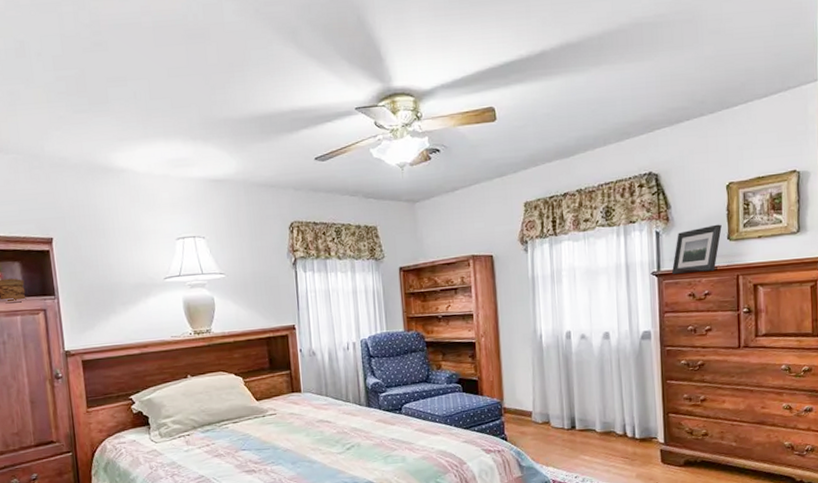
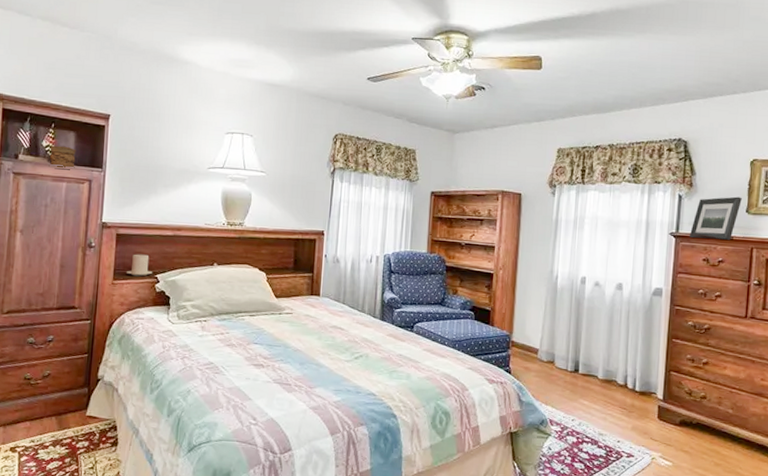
candle: none [98,377,127,401] -> present [125,254,153,277]

